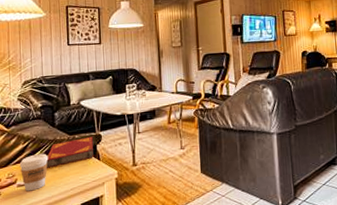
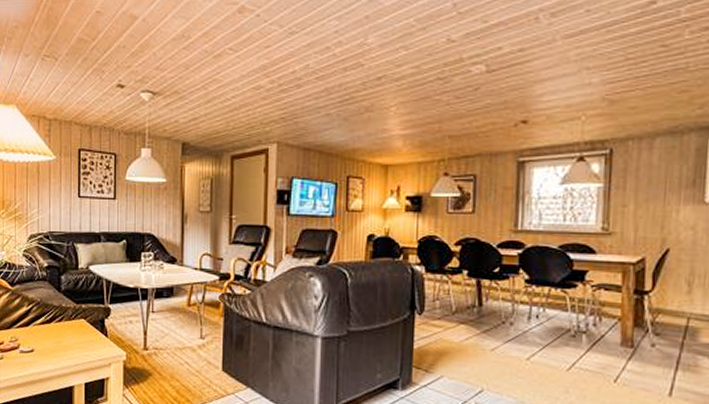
coffee cup: present [19,153,49,192] -> none [22,319,53,360]
hardback book: present [46,136,94,168] -> none [50,308,101,338]

